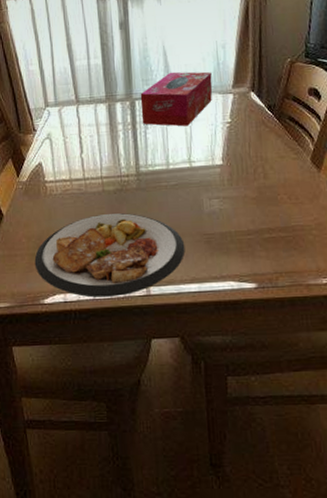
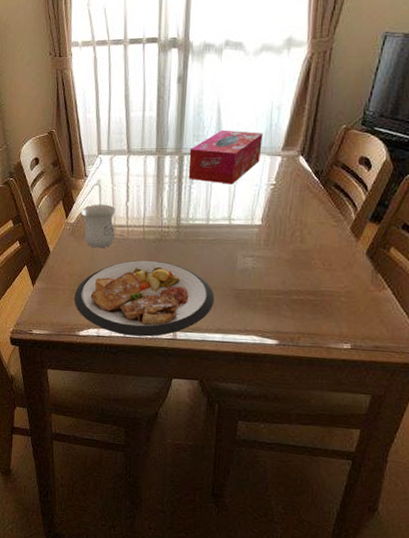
mug: none [34,158,72,206] -> present [82,204,116,248]

